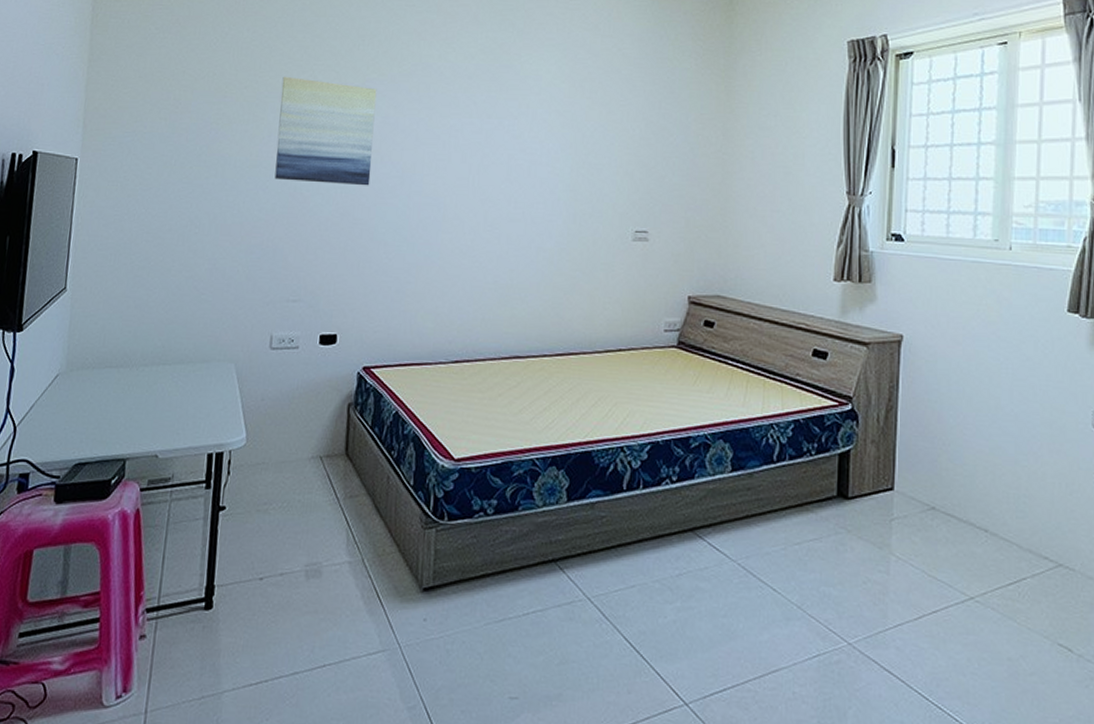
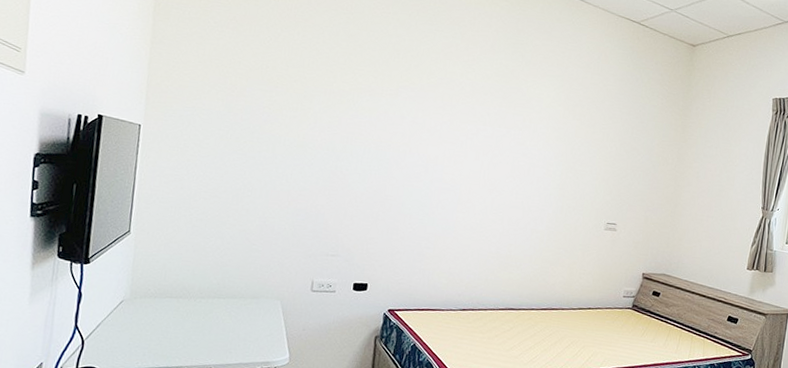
wall art: present [274,76,377,186] -> none [319,75,409,171]

